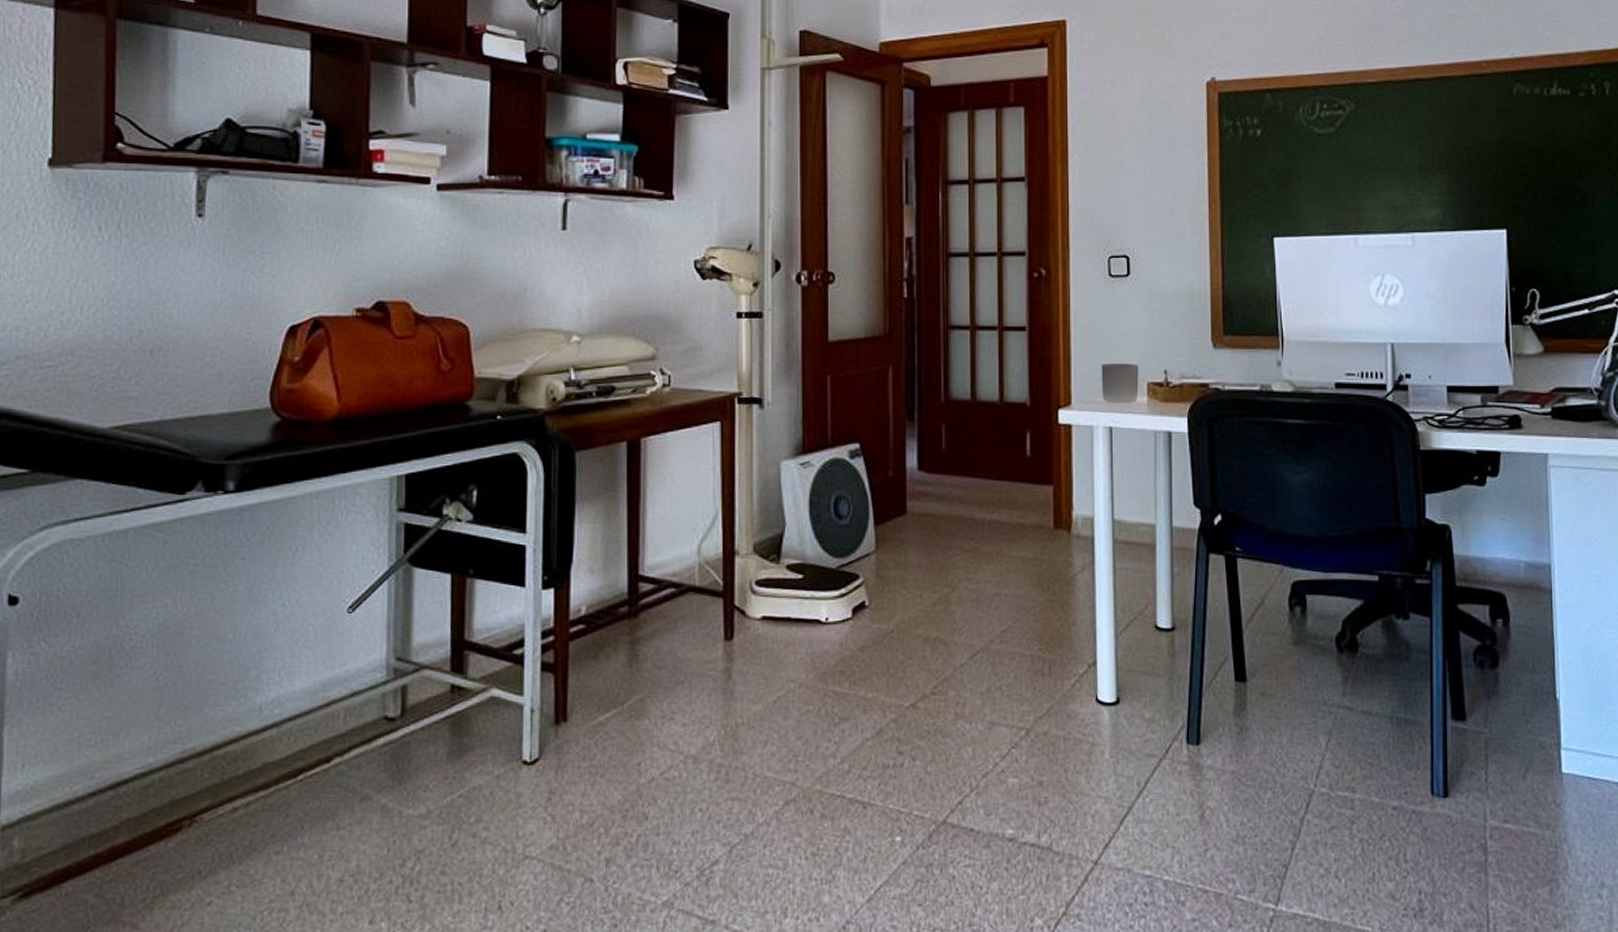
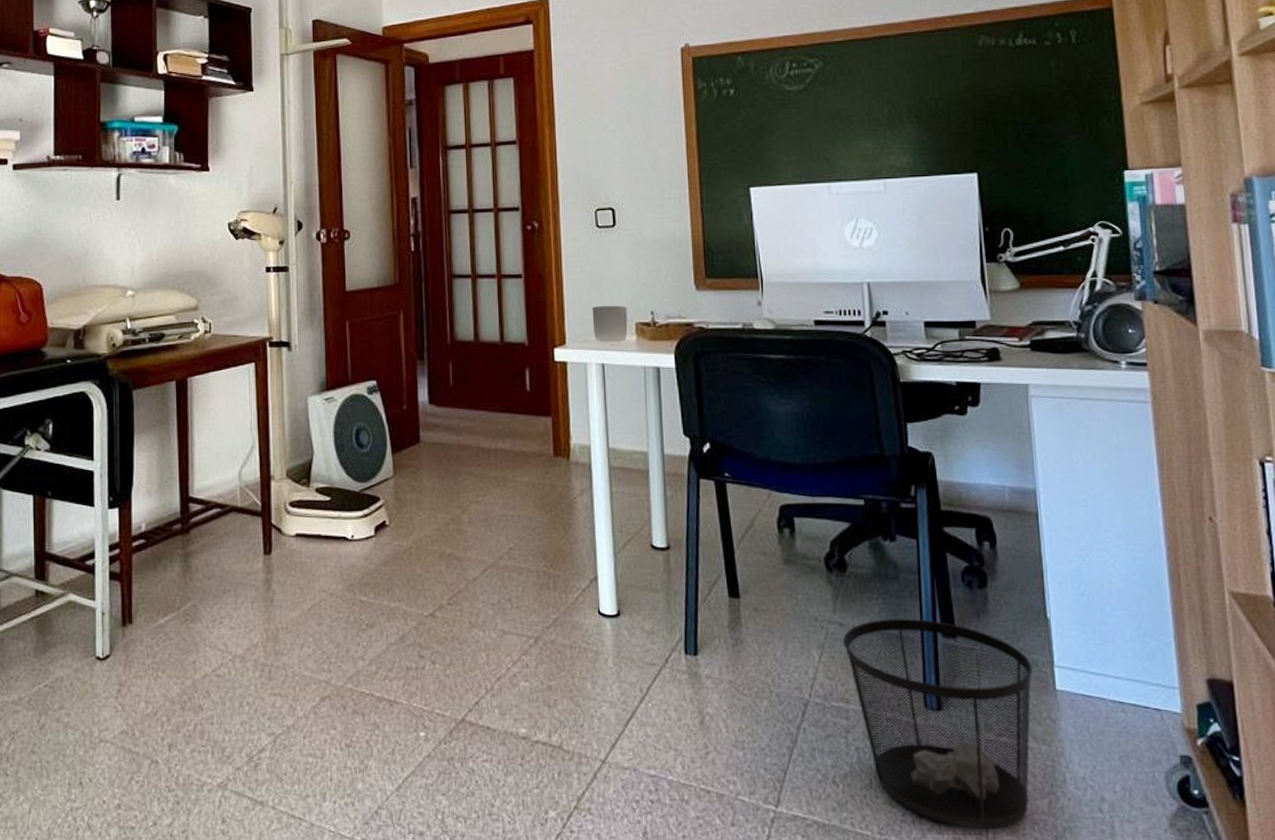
waste bin: none [1351,701,1541,921] -> present [842,618,1033,830]

